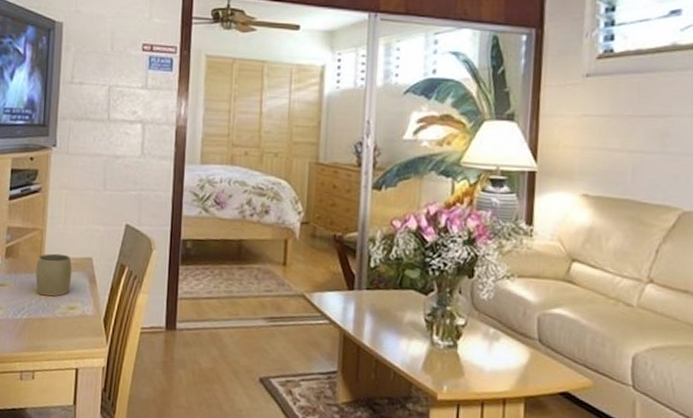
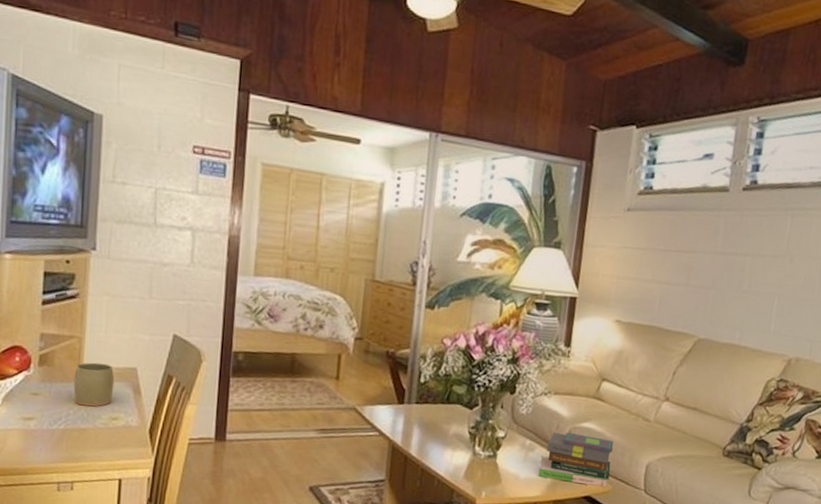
books: none [507,319,592,383] -> present [539,432,614,488]

